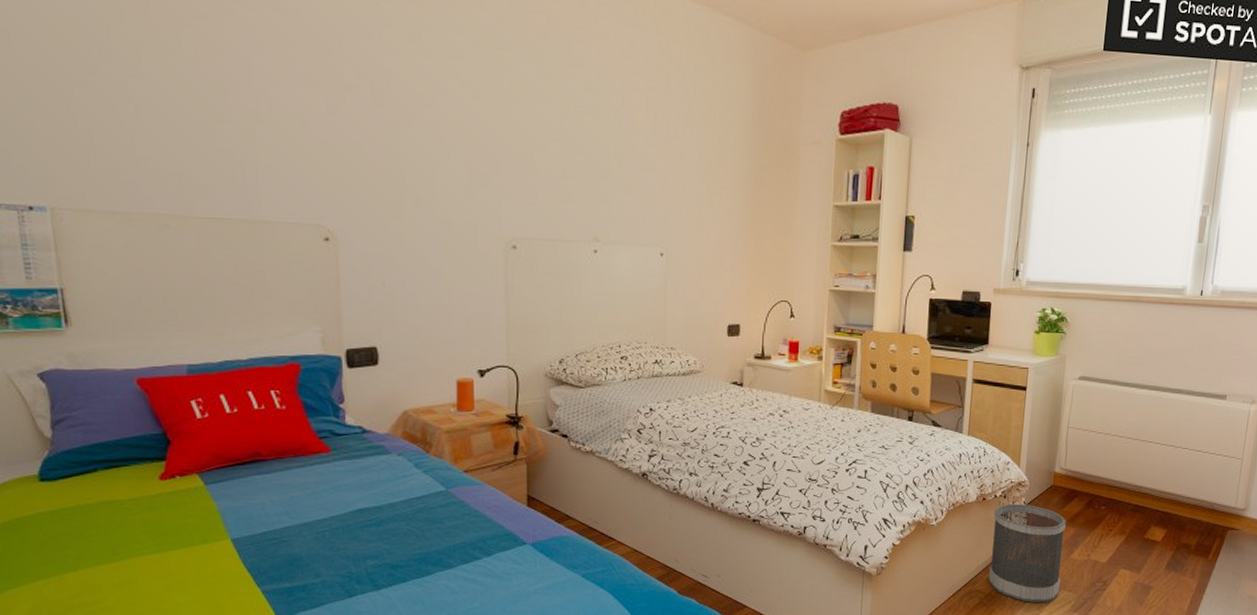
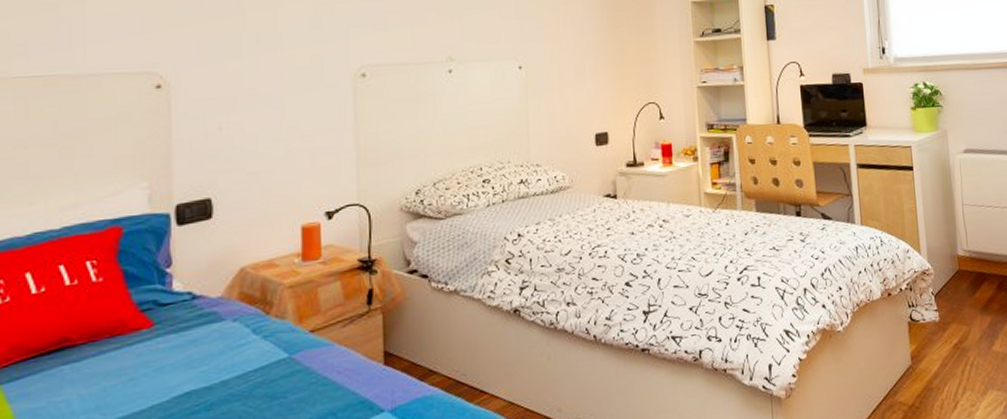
wastebasket: present [989,503,1066,602] -> none [902,295,988,409]

